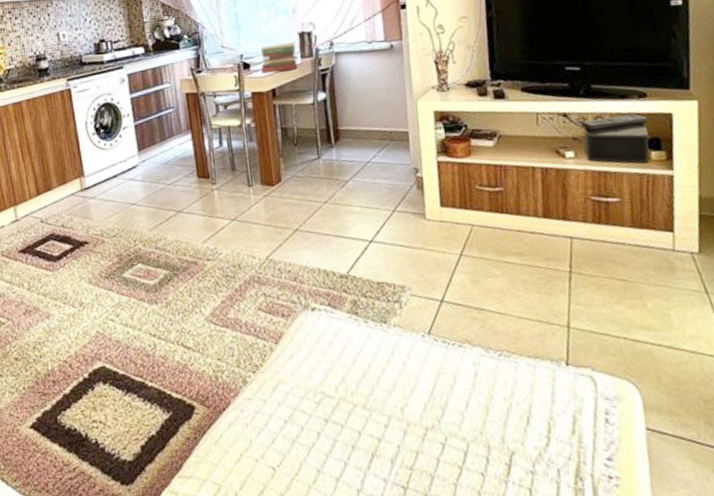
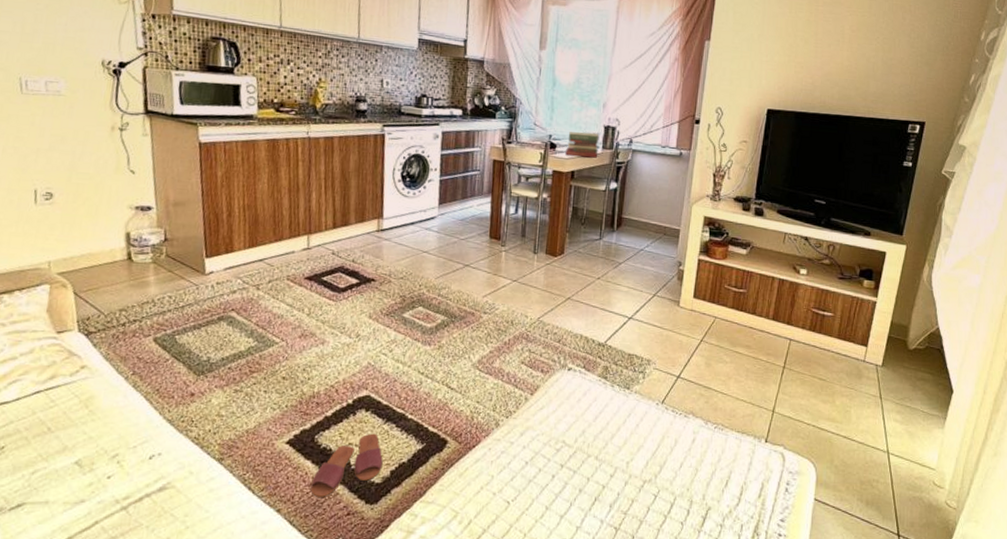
slippers: none [62,407,132,482] -> present [311,433,383,497]
speaker: present [580,113,650,164] -> none [815,246,867,288]

